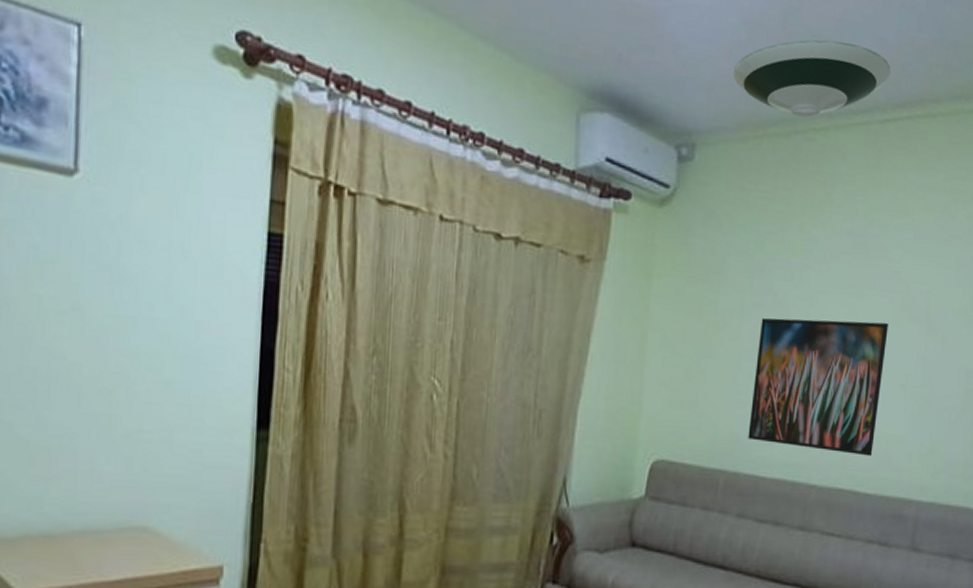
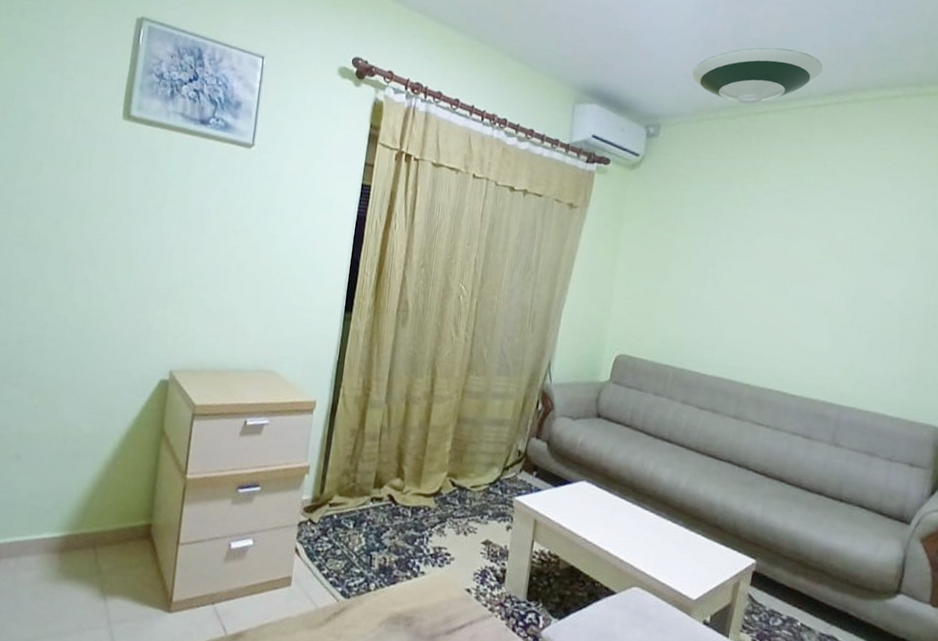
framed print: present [748,318,888,456] -> none [693,253,816,365]

